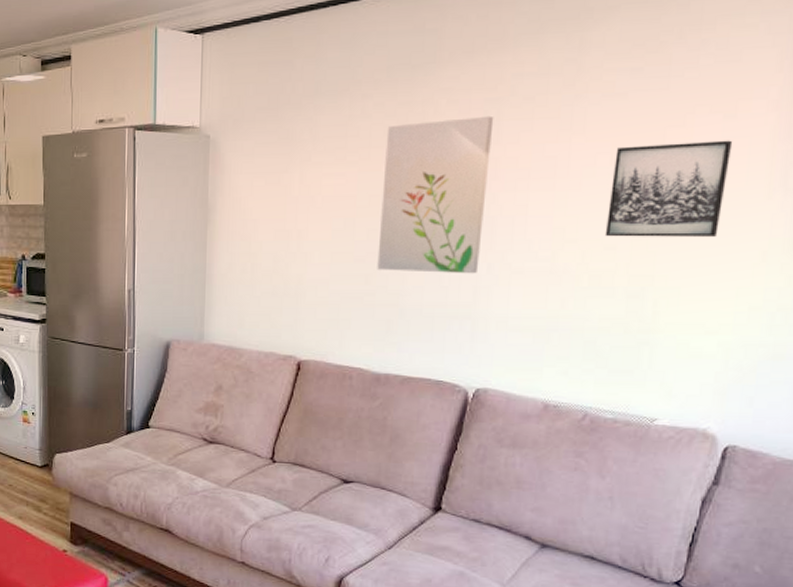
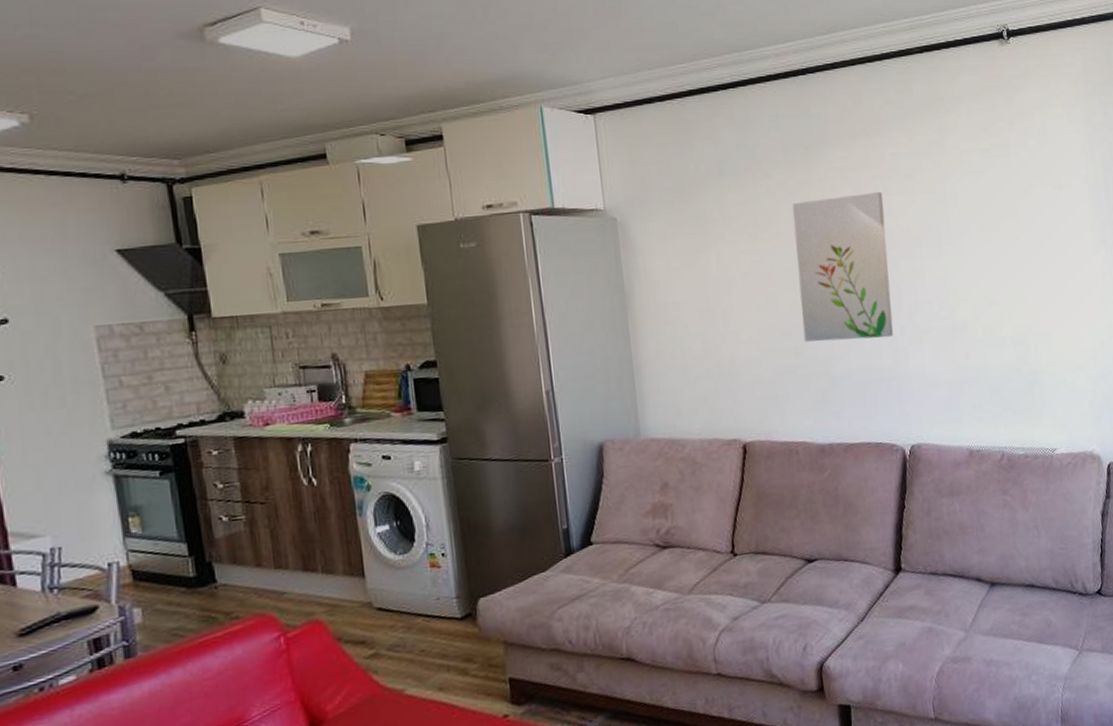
wall art: present [604,140,733,237] -> none [983,207,1068,294]

